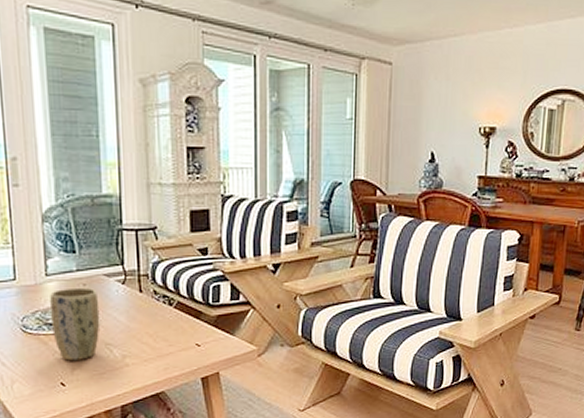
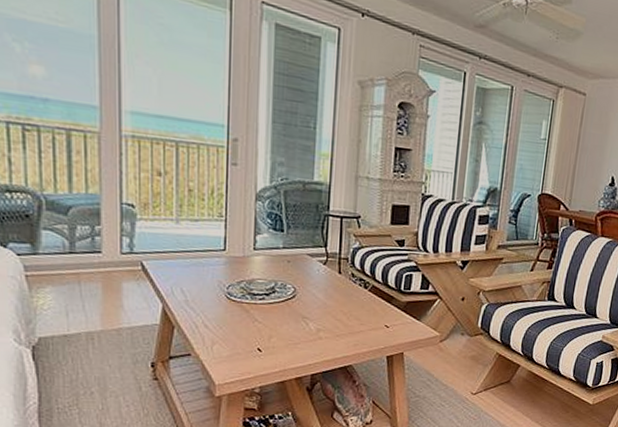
plant pot: present [50,287,101,361] -> none [255,263,301,330]

